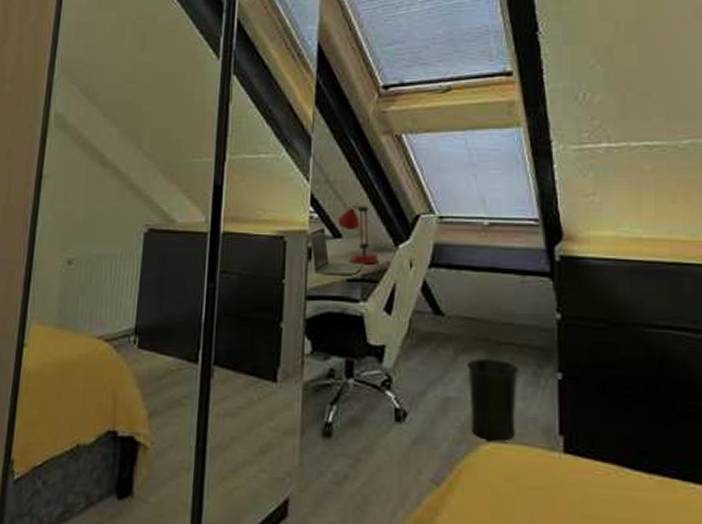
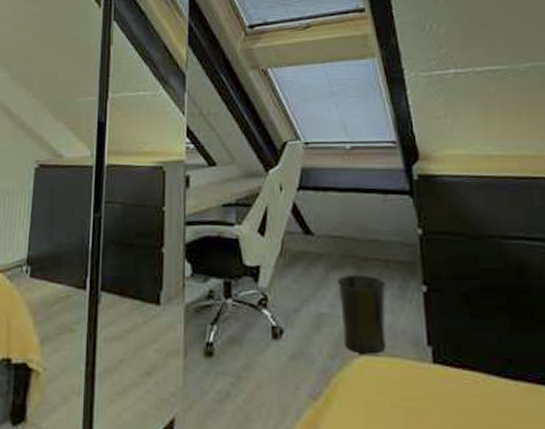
laptop: present [309,227,364,276] -> none [186,157,238,201]
desk lamp: present [337,203,379,266] -> none [211,133,251,191]

